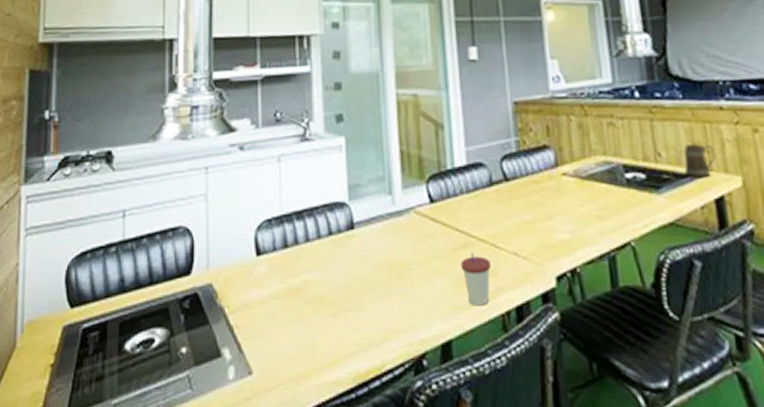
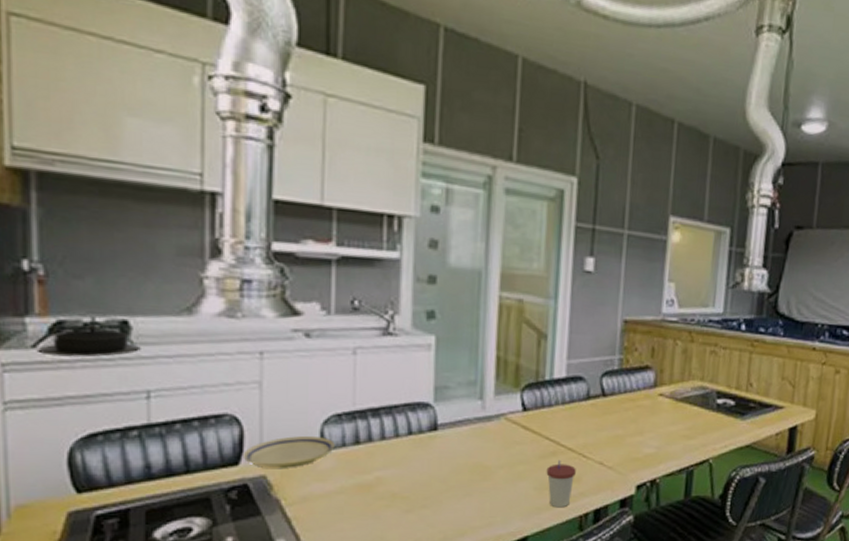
cooking pot: none [51,157,120,187] -> present [38,324,141,358]
plate: none [194,242,267,277] -> present [243,435,335,469]
beer mug: present [683,144,715,178] -> none [769,378,799,409]

